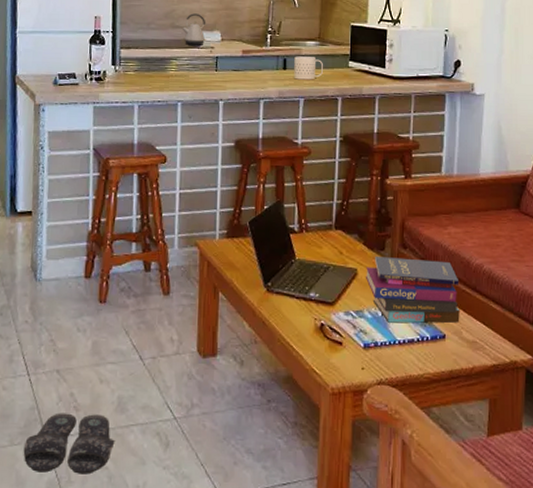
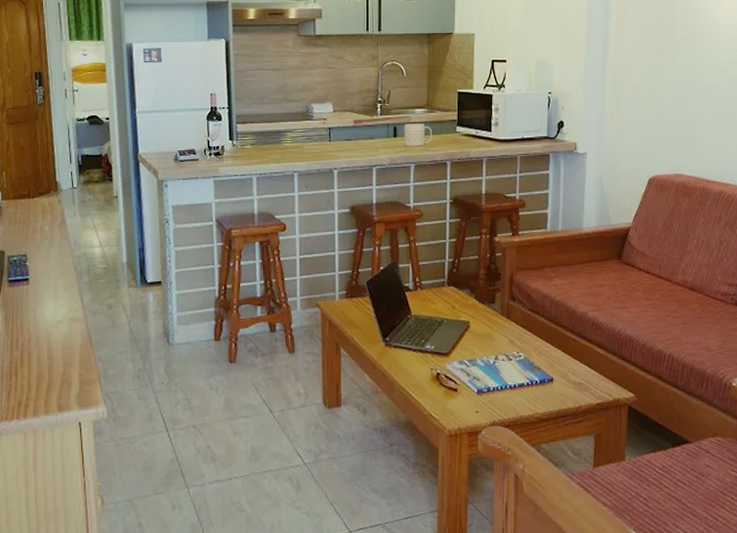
slippers: present [23,413,115,474] -> none [167,463,250,517]
kettle: present [182,13,207,46] -> none [295,87,320,118]
books: present [365,257,460,323] -> none [477,309,566,369]

